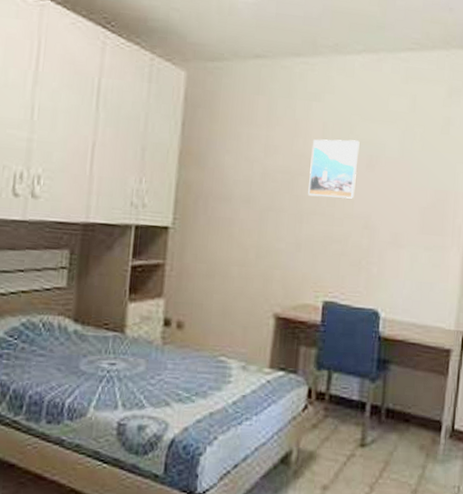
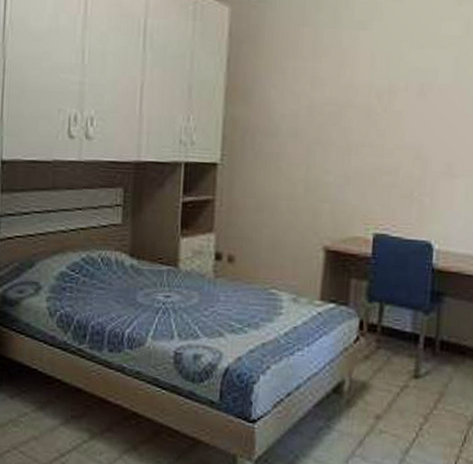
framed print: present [308,139,360,199] -> none [357,68,410,129]

